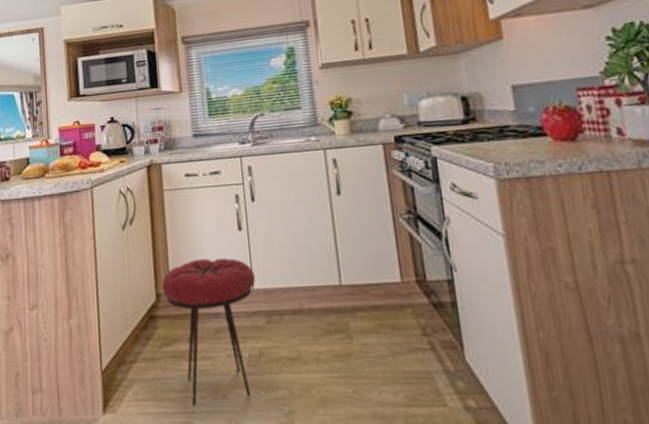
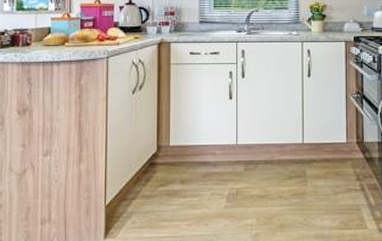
stool: present [161,258,256,407] -> none [163,119,240,232]

